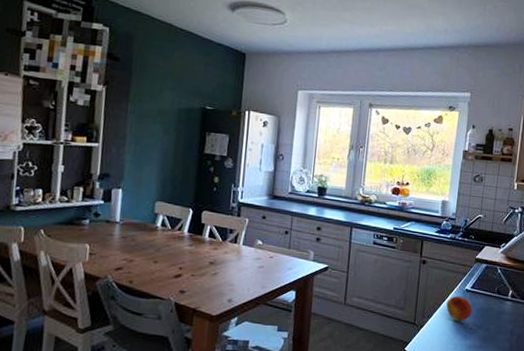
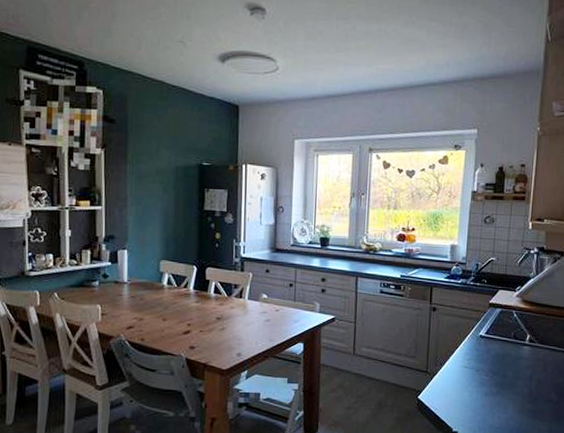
fruit: present [446,296,472,322] -> none [459,343,487,369]

